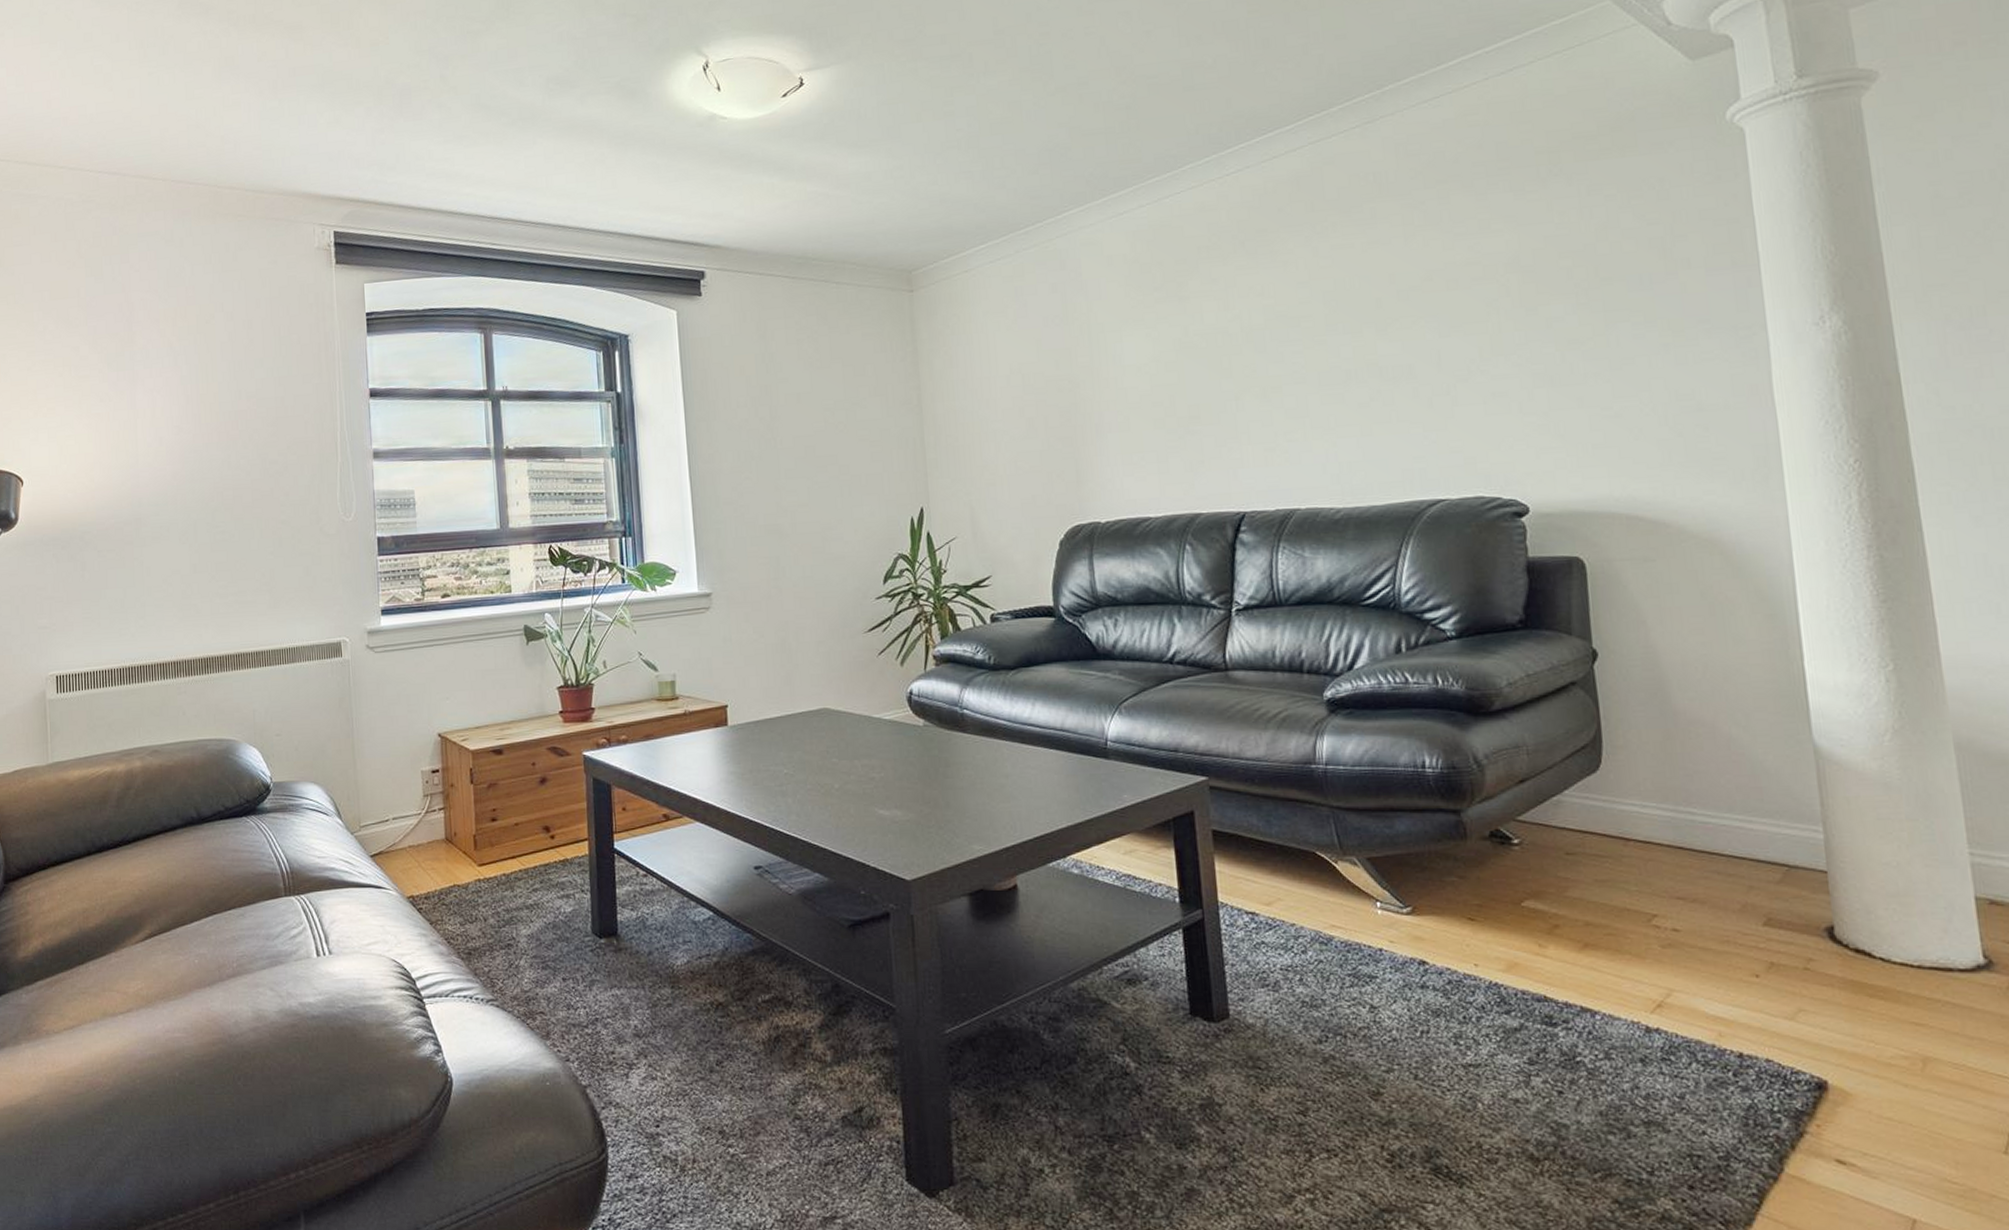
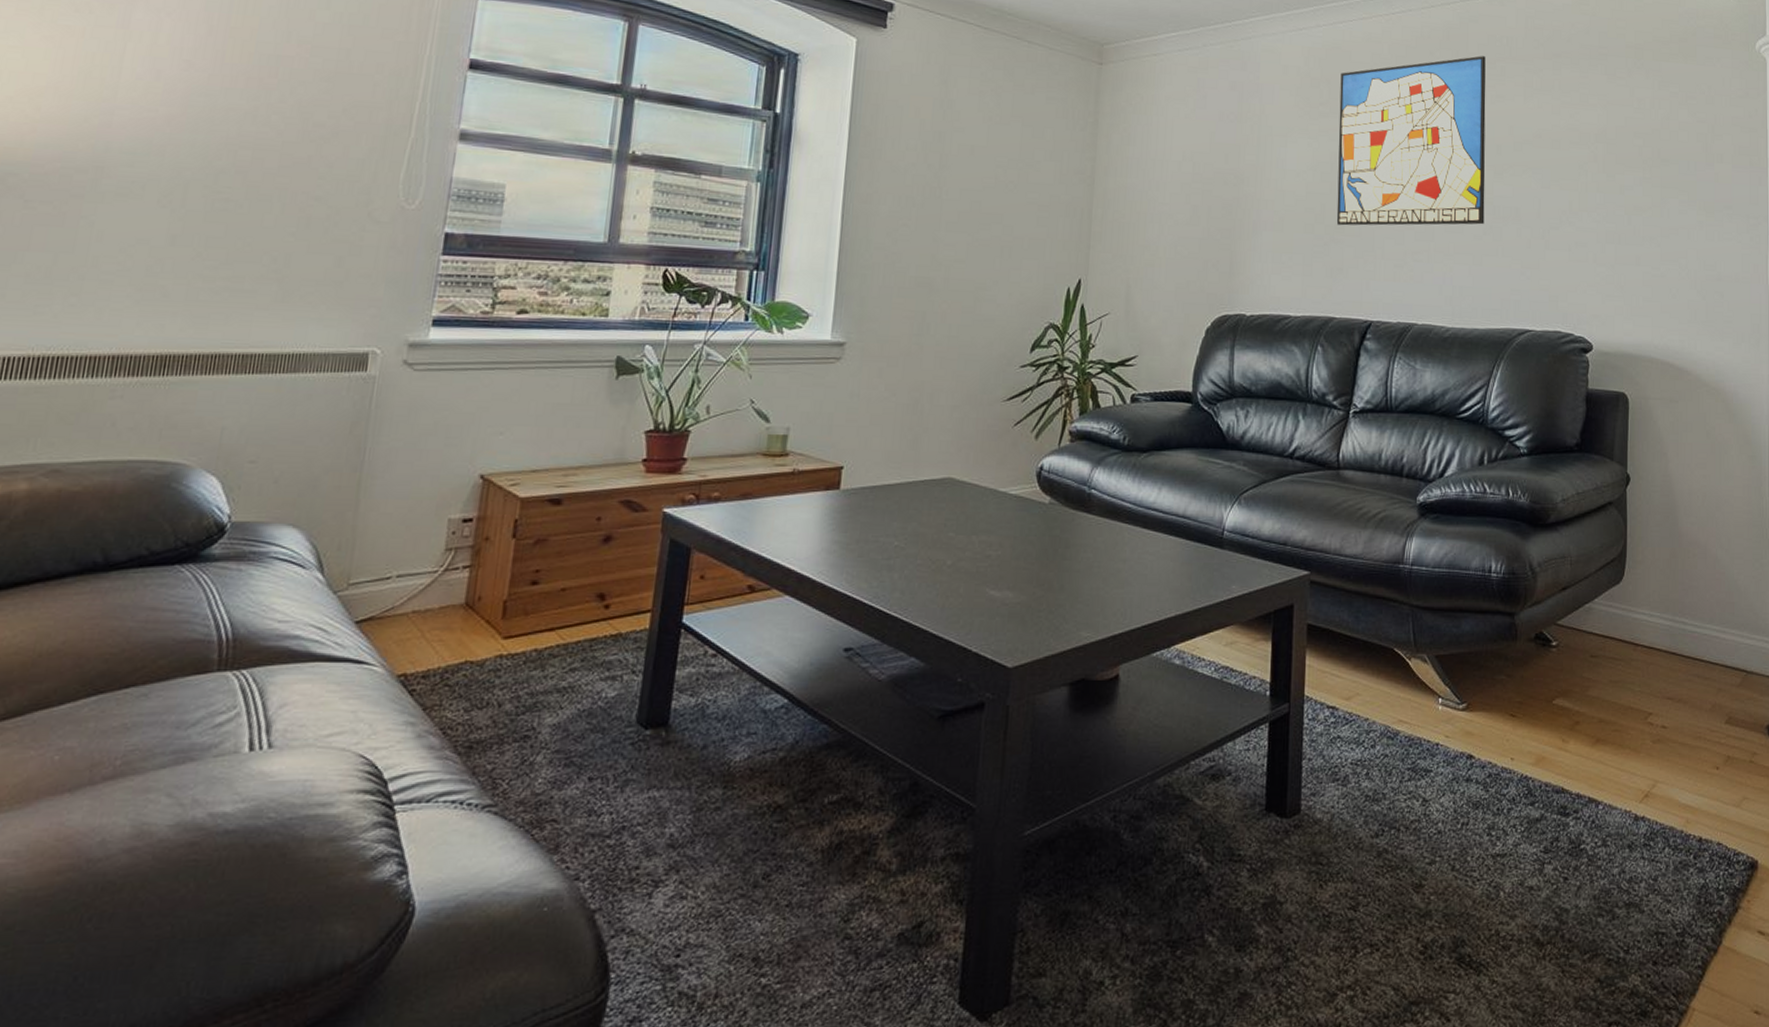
wall art: none [1174,200,1370,416] -> present [1336,56,1486,226]

